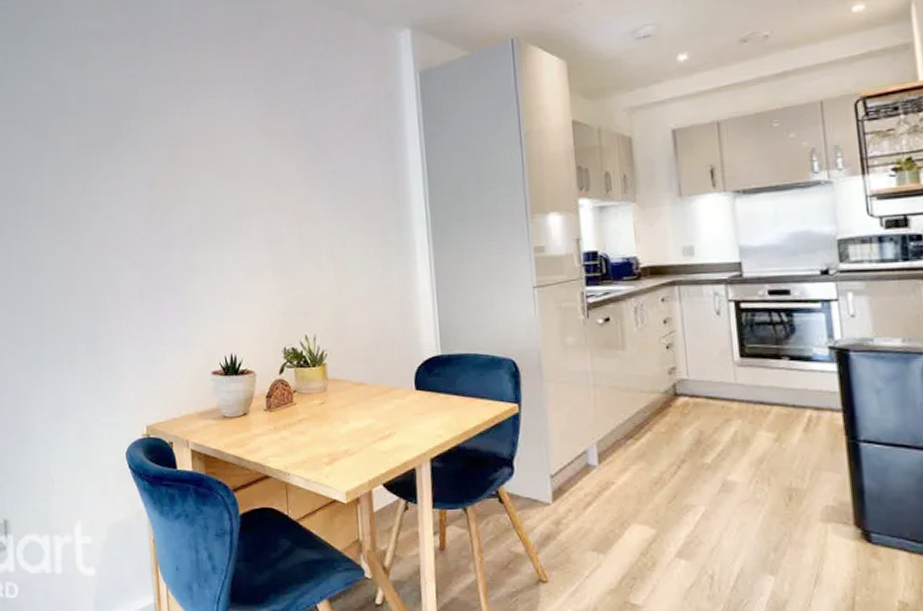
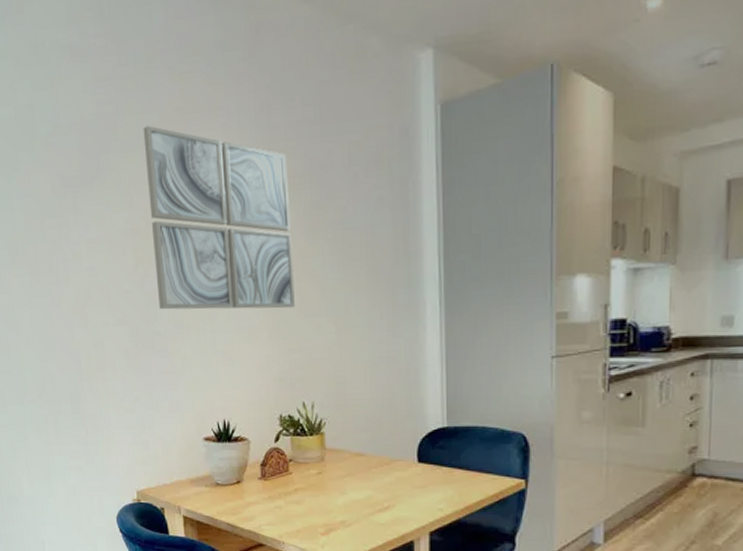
wall art: none [160,94,296,253] -> present [143,125,295,310]

